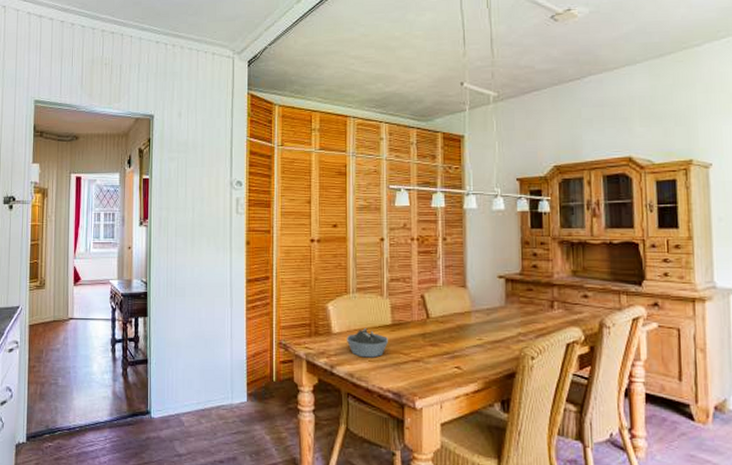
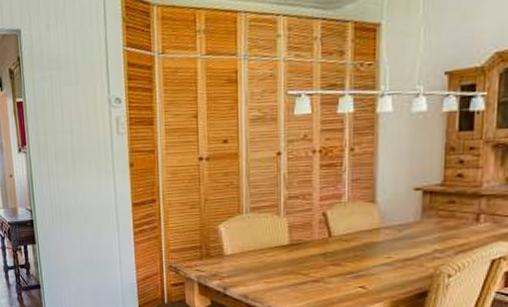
bowl: present [347,327,388,358] -> none [240,248,285,279]

